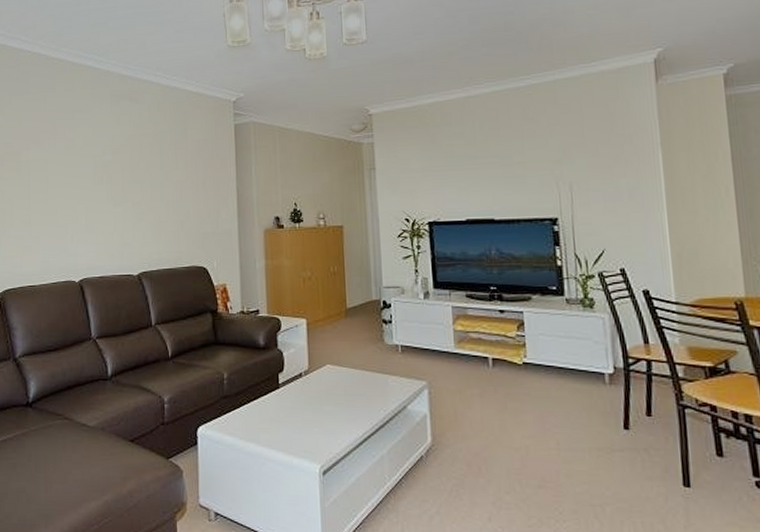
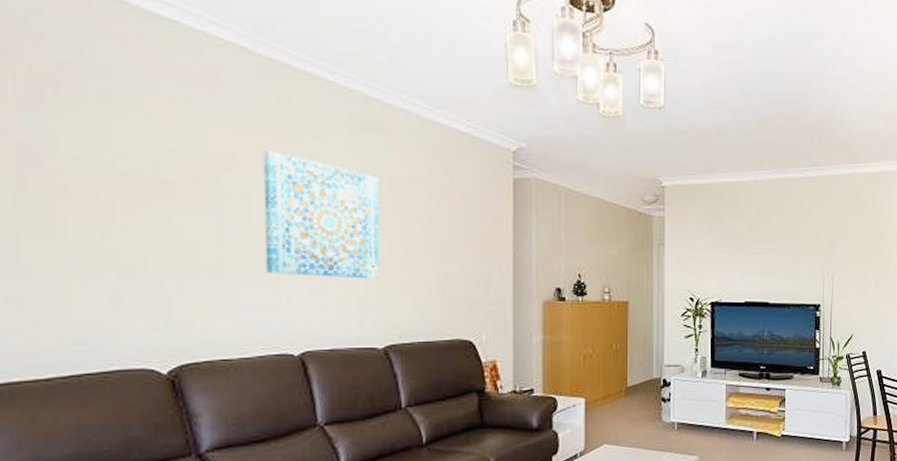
wall art: none [55,126,133,219] -> present [263,150,380,280]

